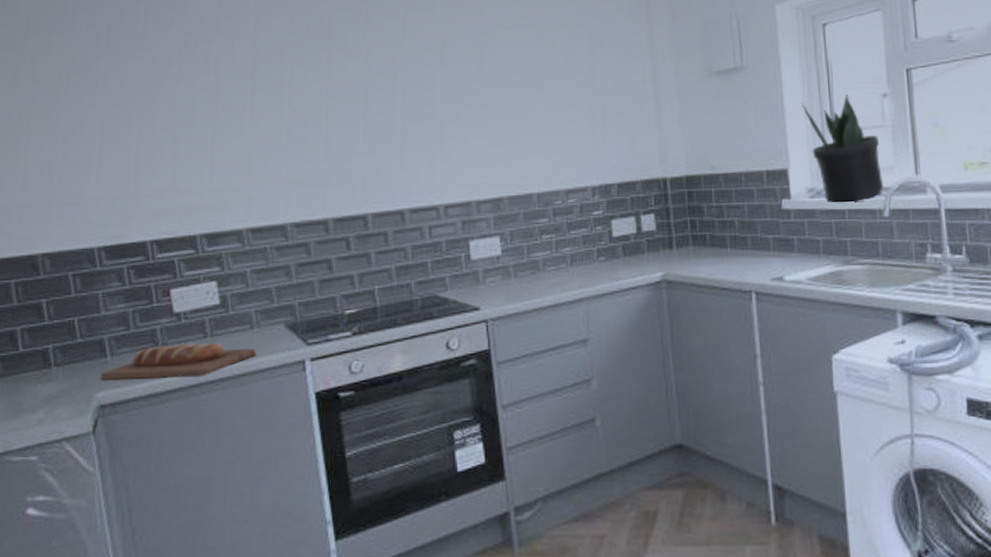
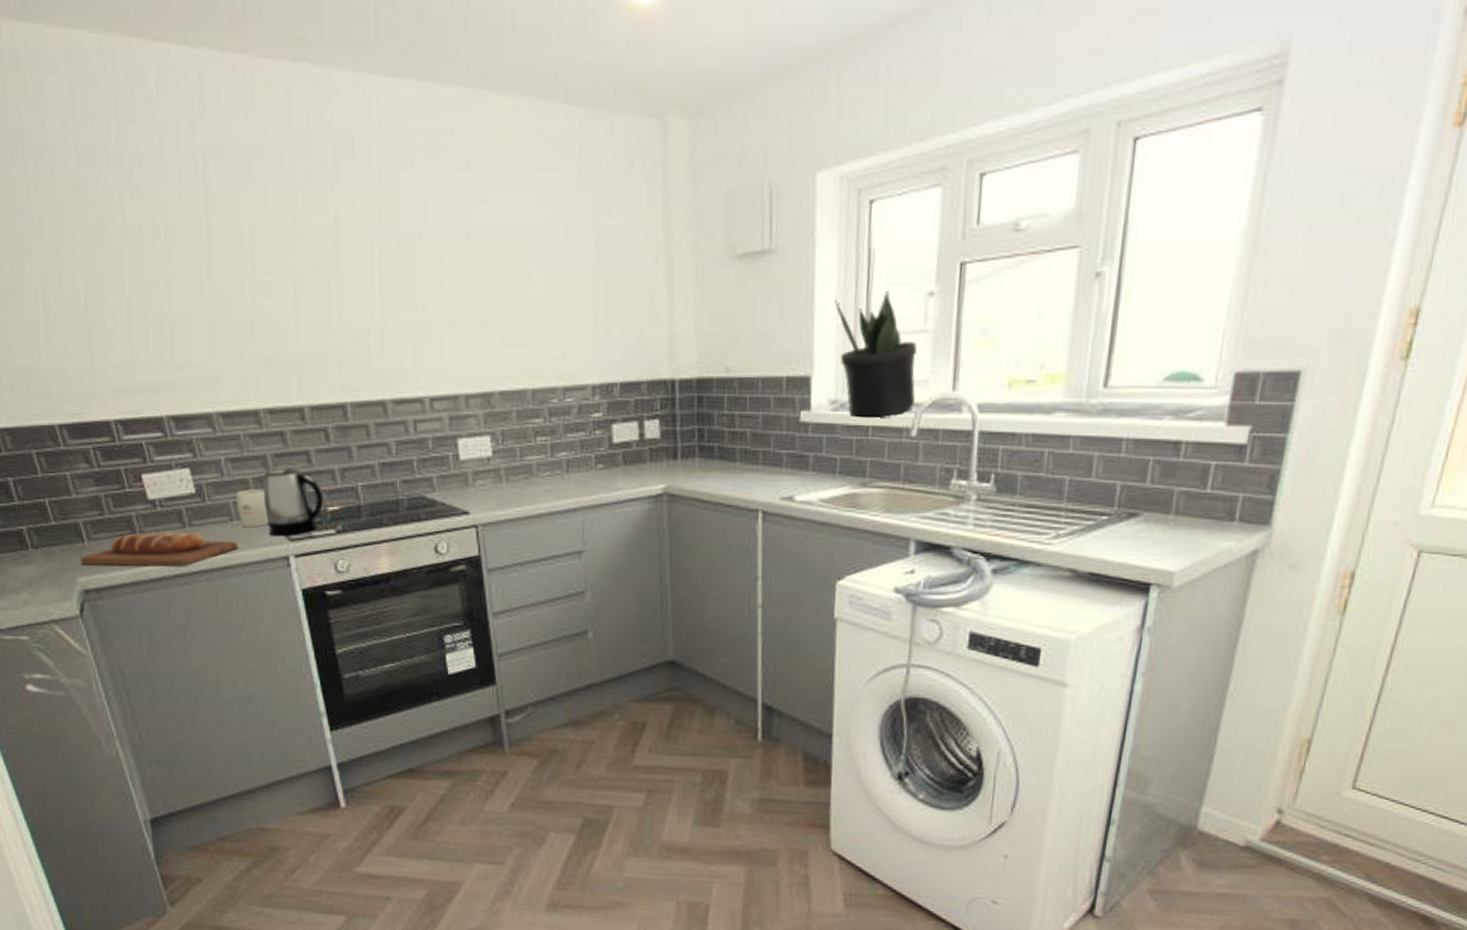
mug: none [258,296,287,334] -> present [236,488,268,528]
kettle: none [281,275,342,341] -> present [258,467,324,537]

